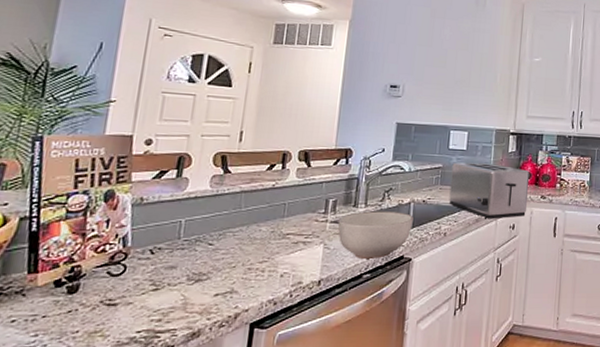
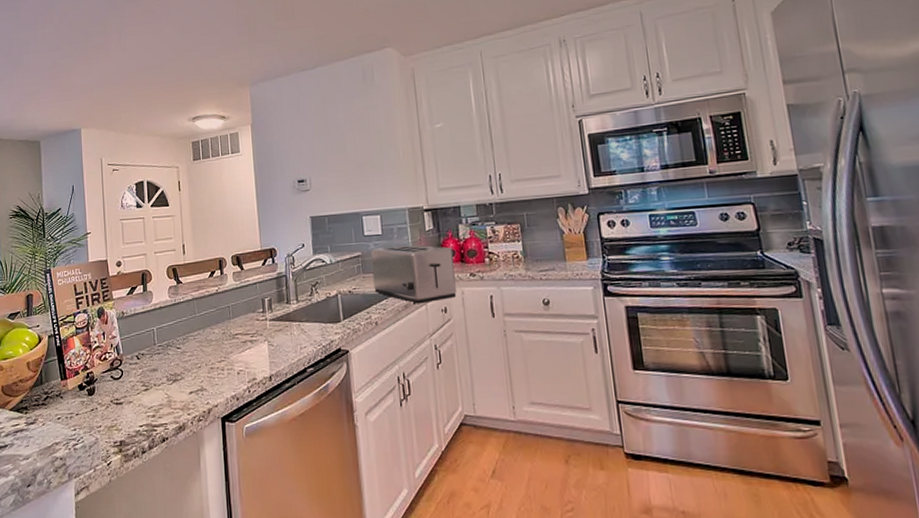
bowl: present [337,211,414,258] -> none [275,304,344,353]

